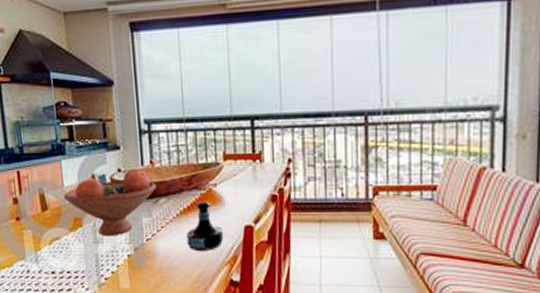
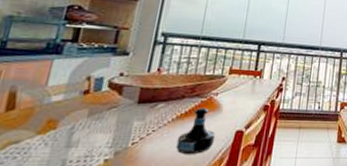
fruit bowl: present [63,167,156,237] -> none [42,73,158,140]

